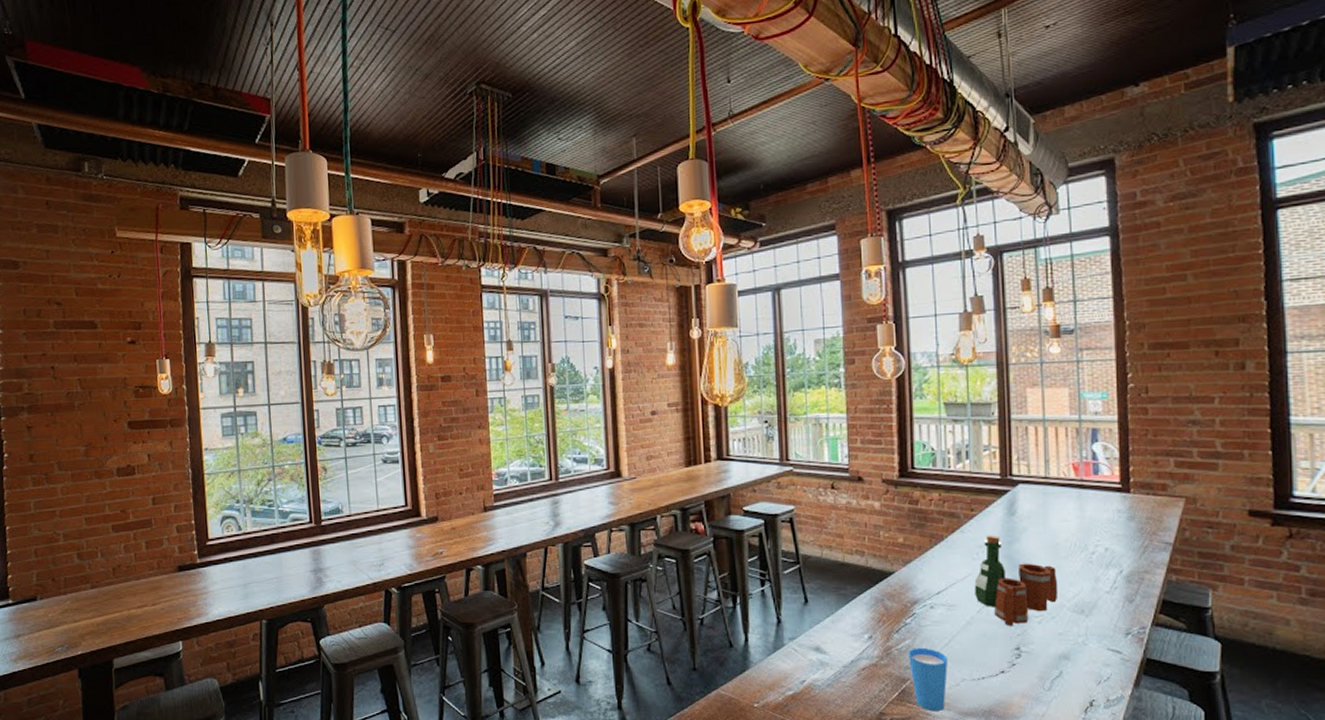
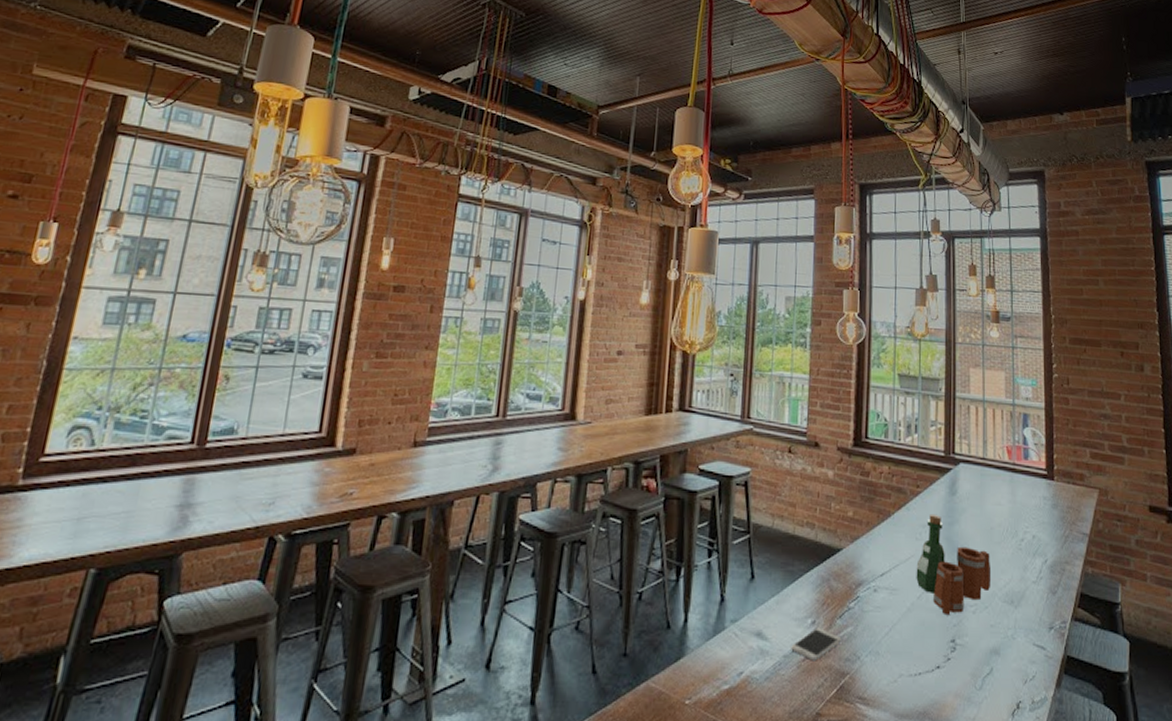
smartphone: none [850,641,900,670] -> present [791,627,842,661]
cup: present [907,647,949,712] -> none [849,636,888,713]

